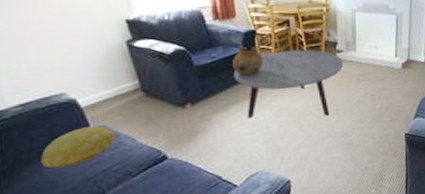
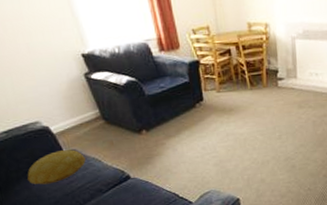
ceramic pot: present [232,47,264,77] -> none [180,76,209,105]
coffee table: present [233,49,343,119] -> none [181,78,284,144]

